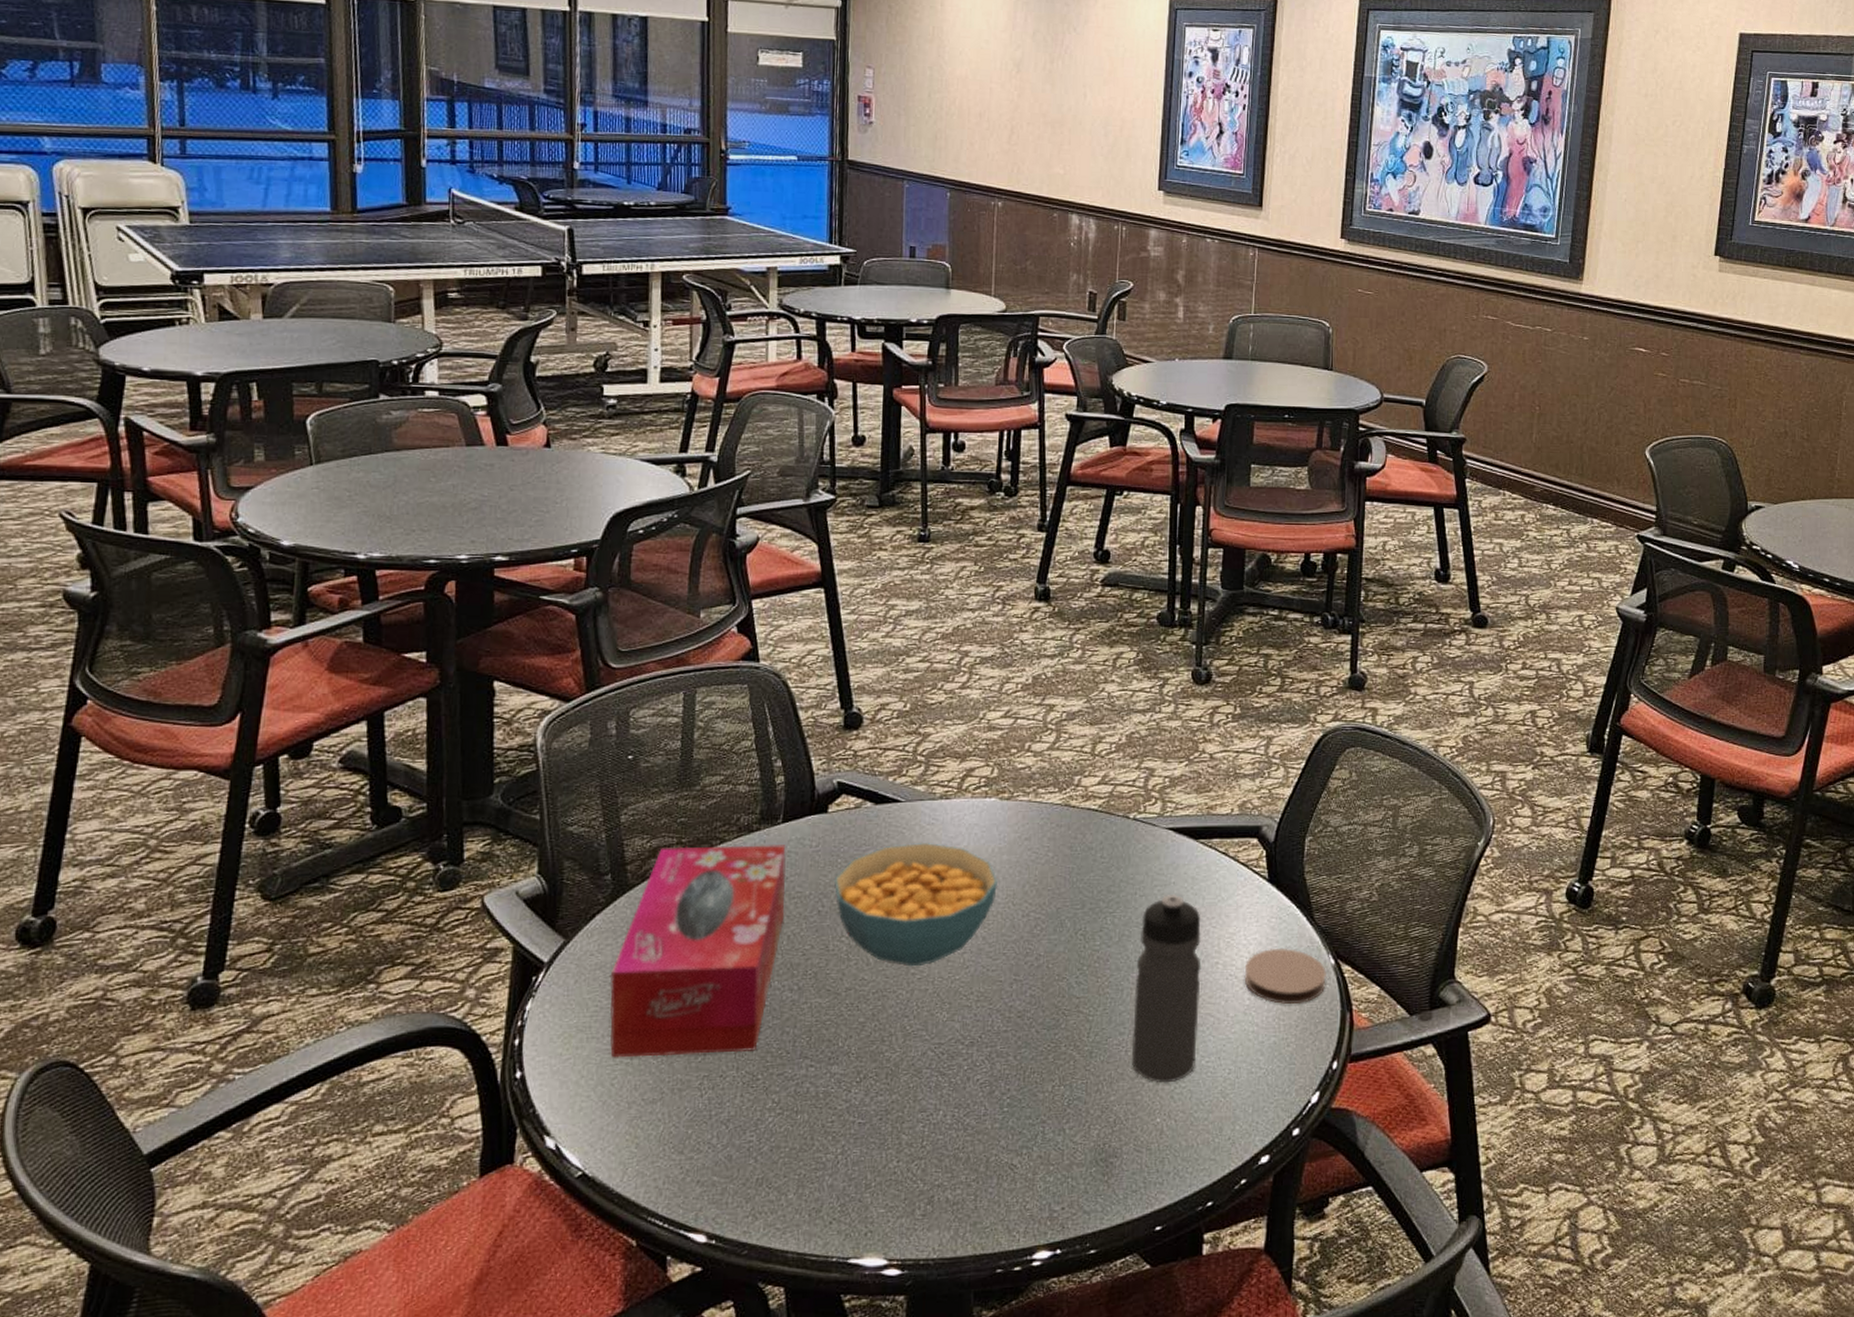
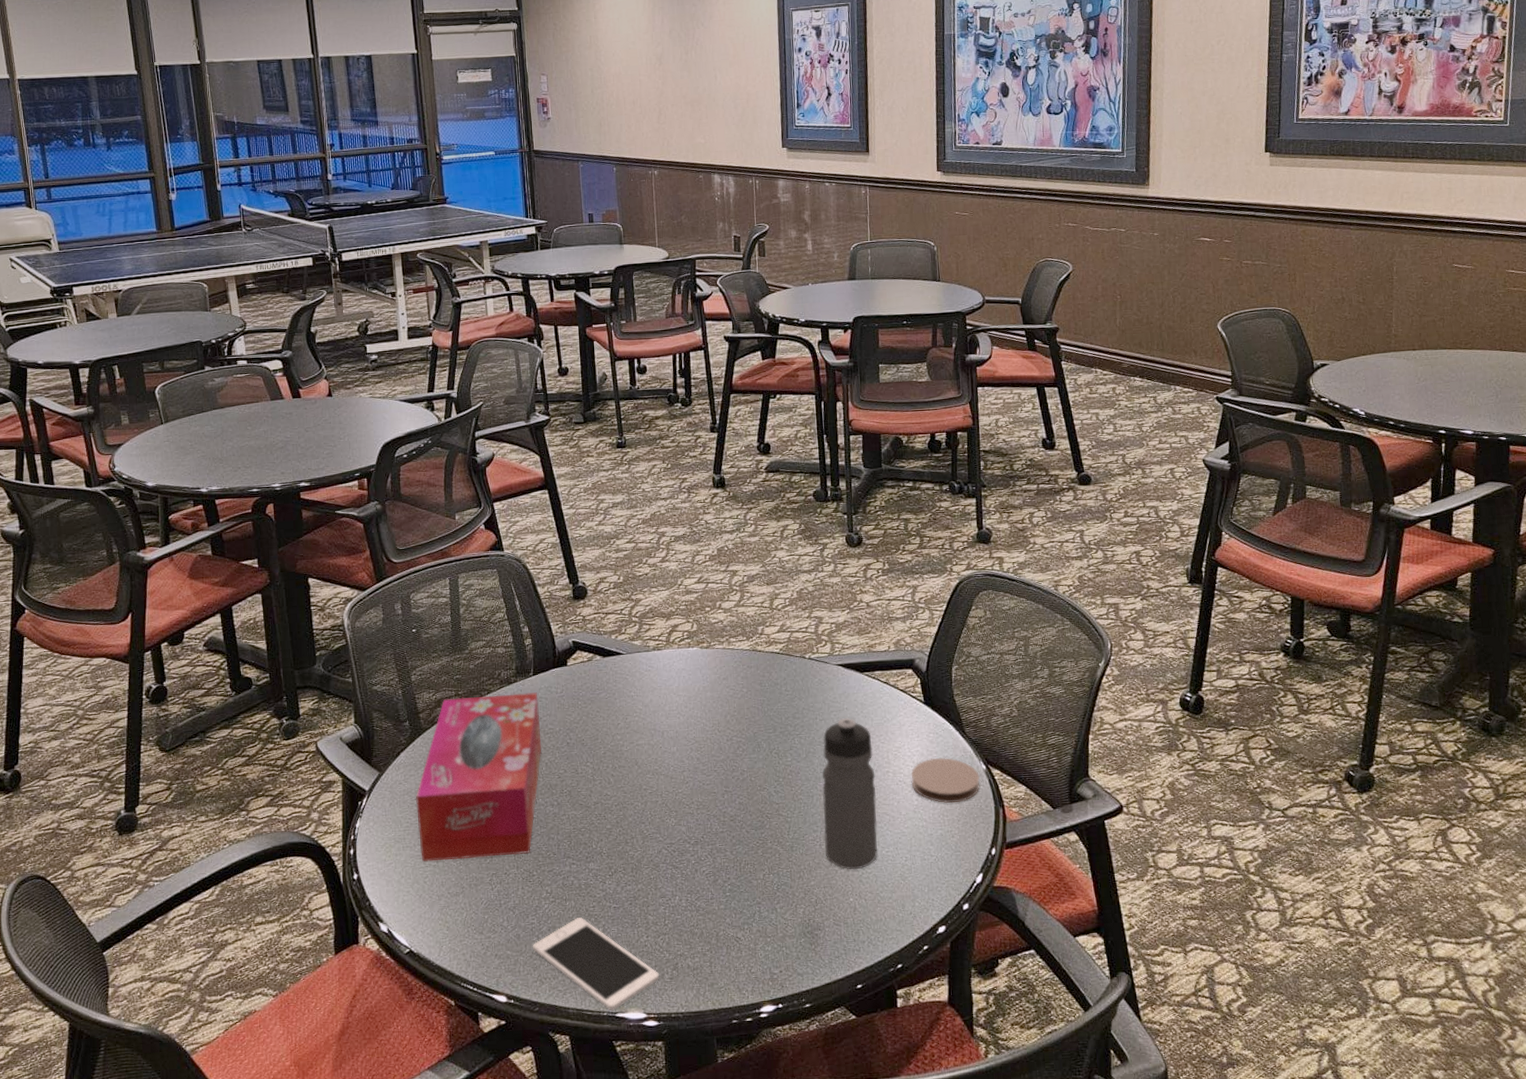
cell phone: none [746,1135,909,1256] -> present [532,917,660,1011]
cereal bowl: present [833,842,998,967] -> none [577,685,706,784]

